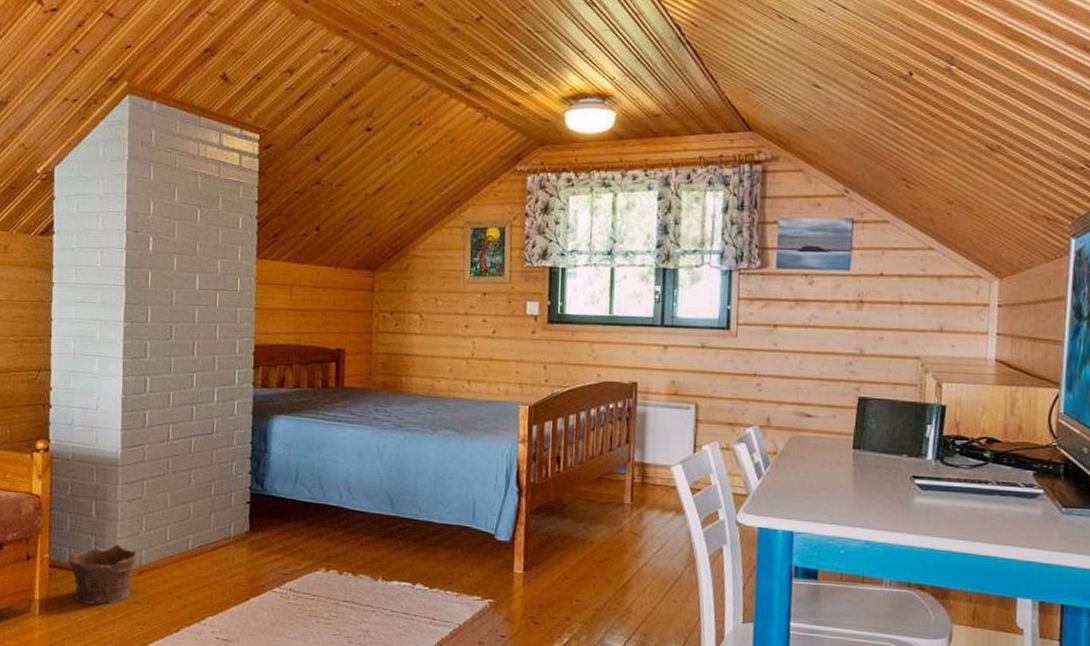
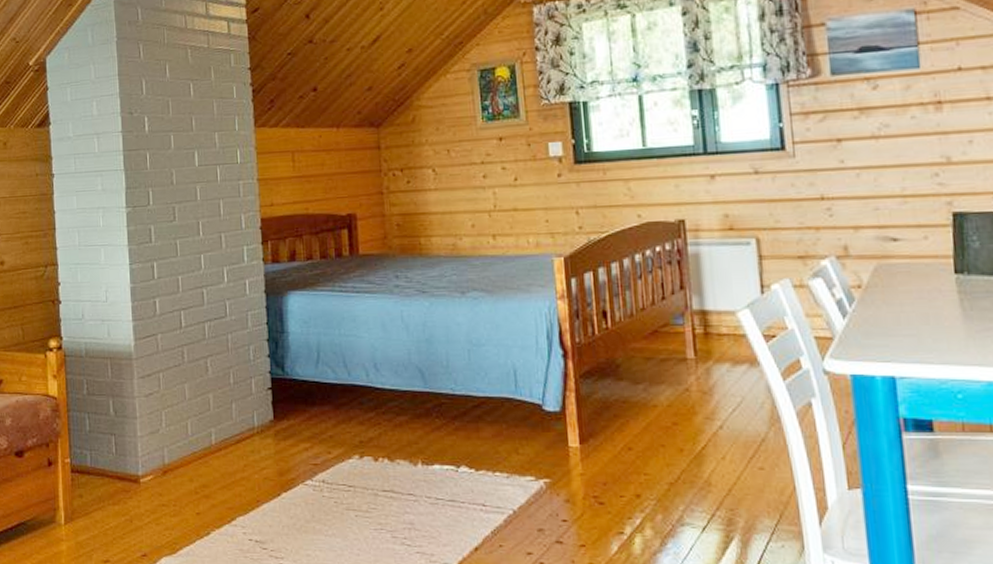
clay pot: present [68,543,137,605] -> none [89,442,160,510]

